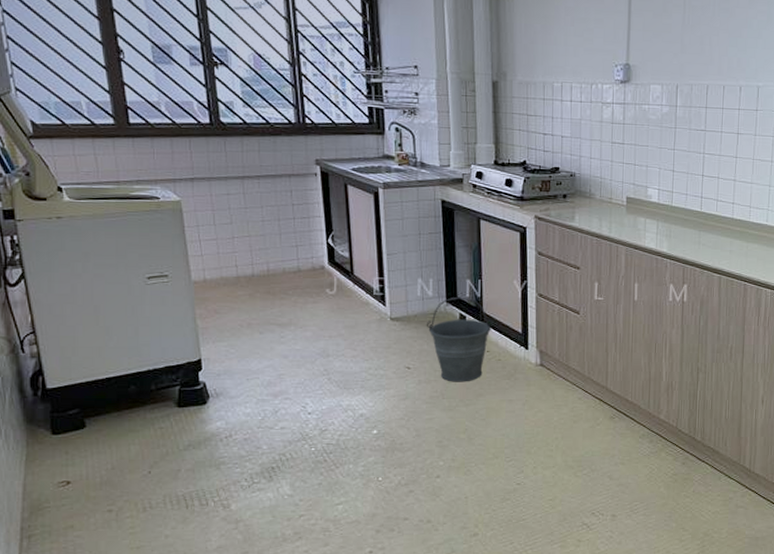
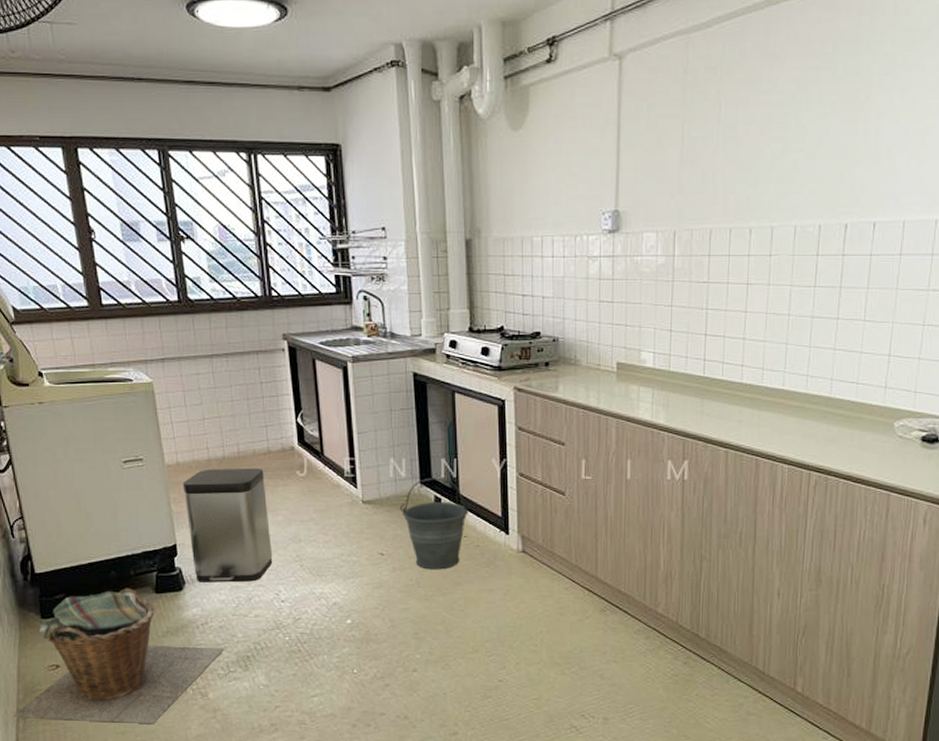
laundry basket: none [17,402,248,538] -> present [14,588,224,724]
pedal bin: none [209,285,301,396] -> present [182,468,273,583]

